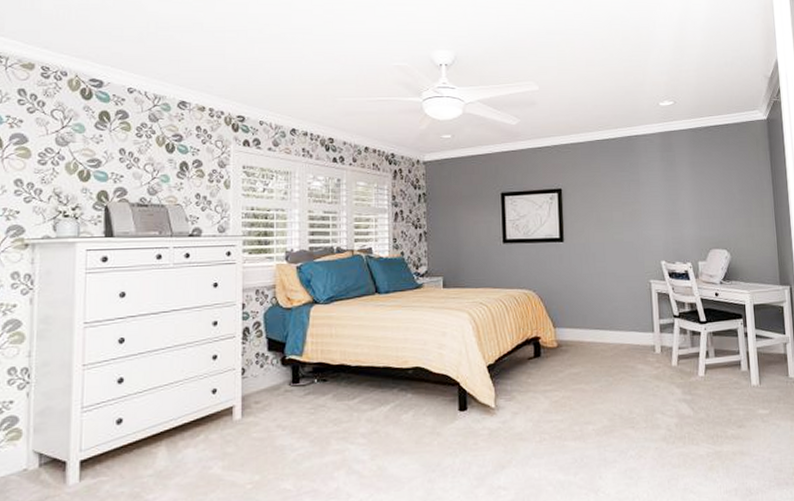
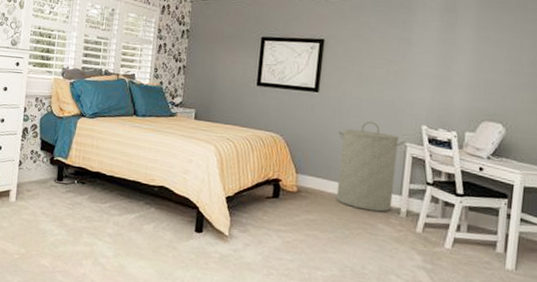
laundry hamper: none [587,263,649,353] -> present [336,121,405,212]

